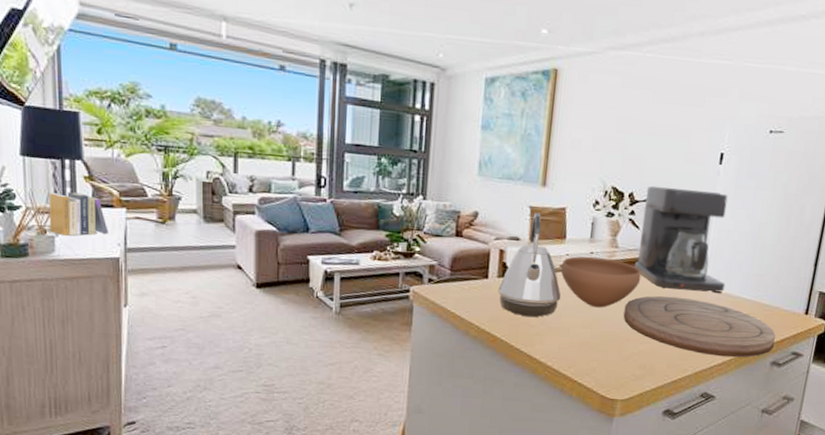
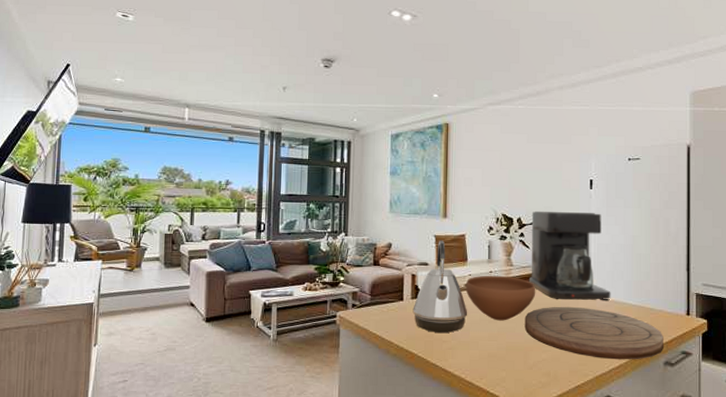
books: present [48,192,109,237] -> none [38,250,86,288]

